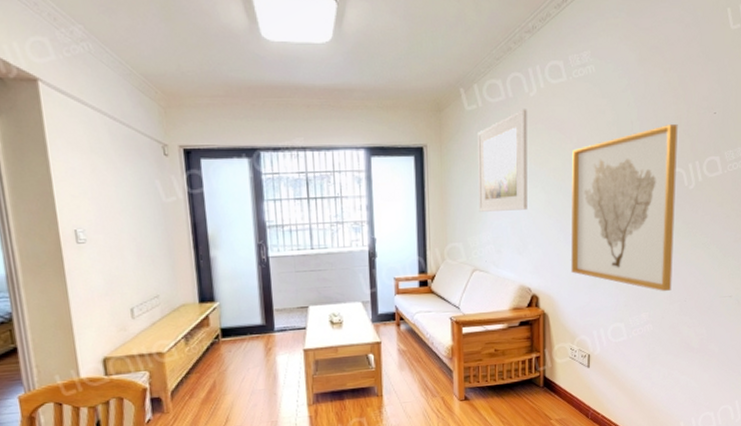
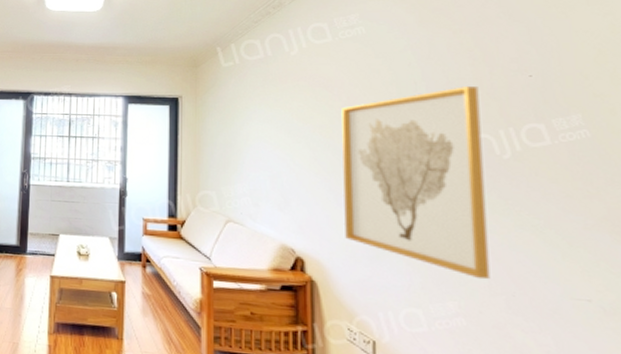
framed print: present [478,109,527,212] -> none [234,66,289,165]

